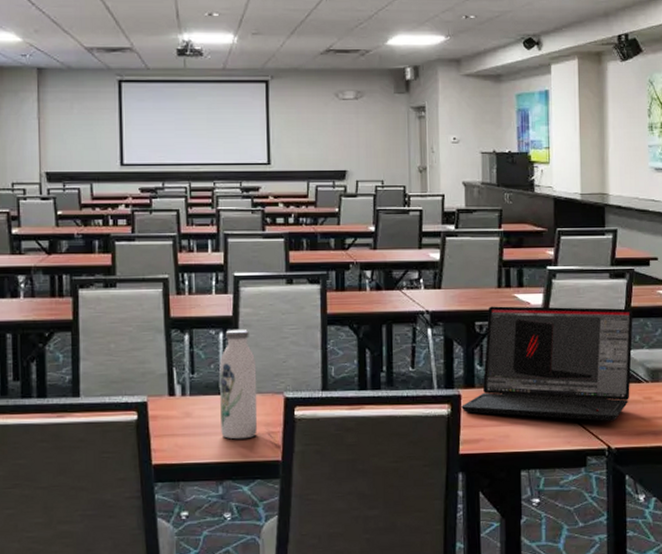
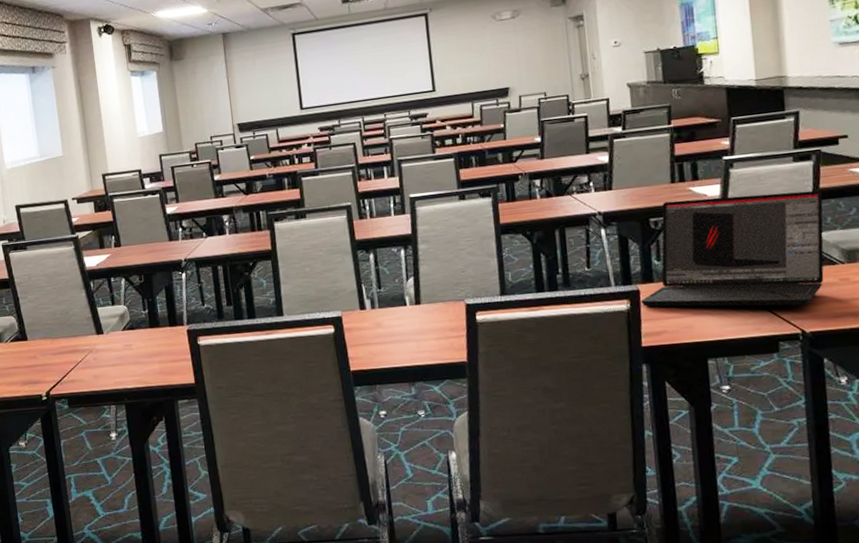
water bottle: present [219,330,258,440] -> none [403,245,443,345]

